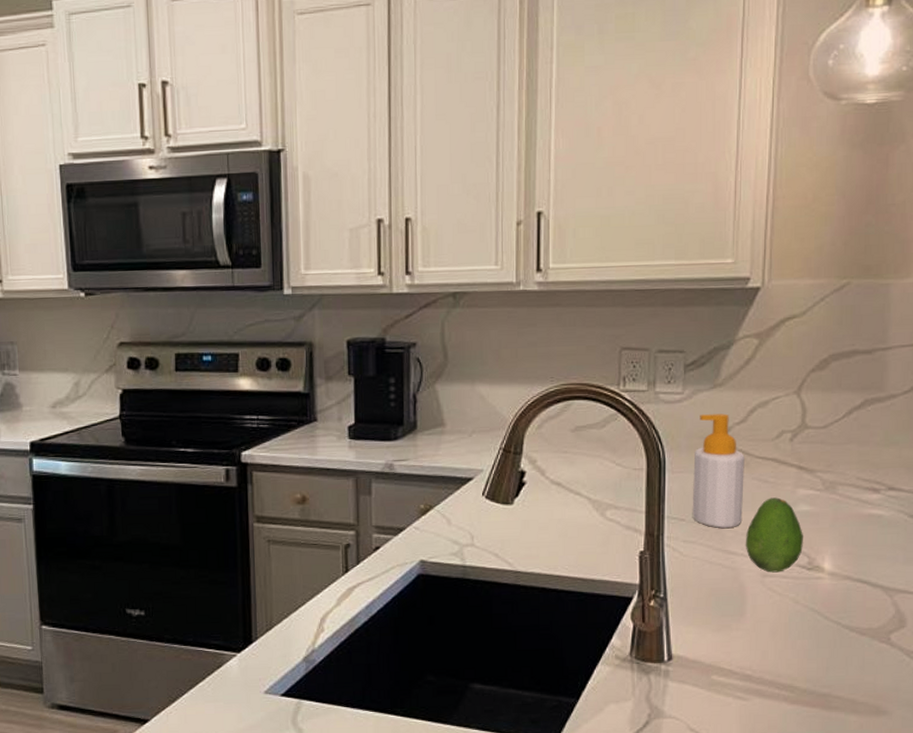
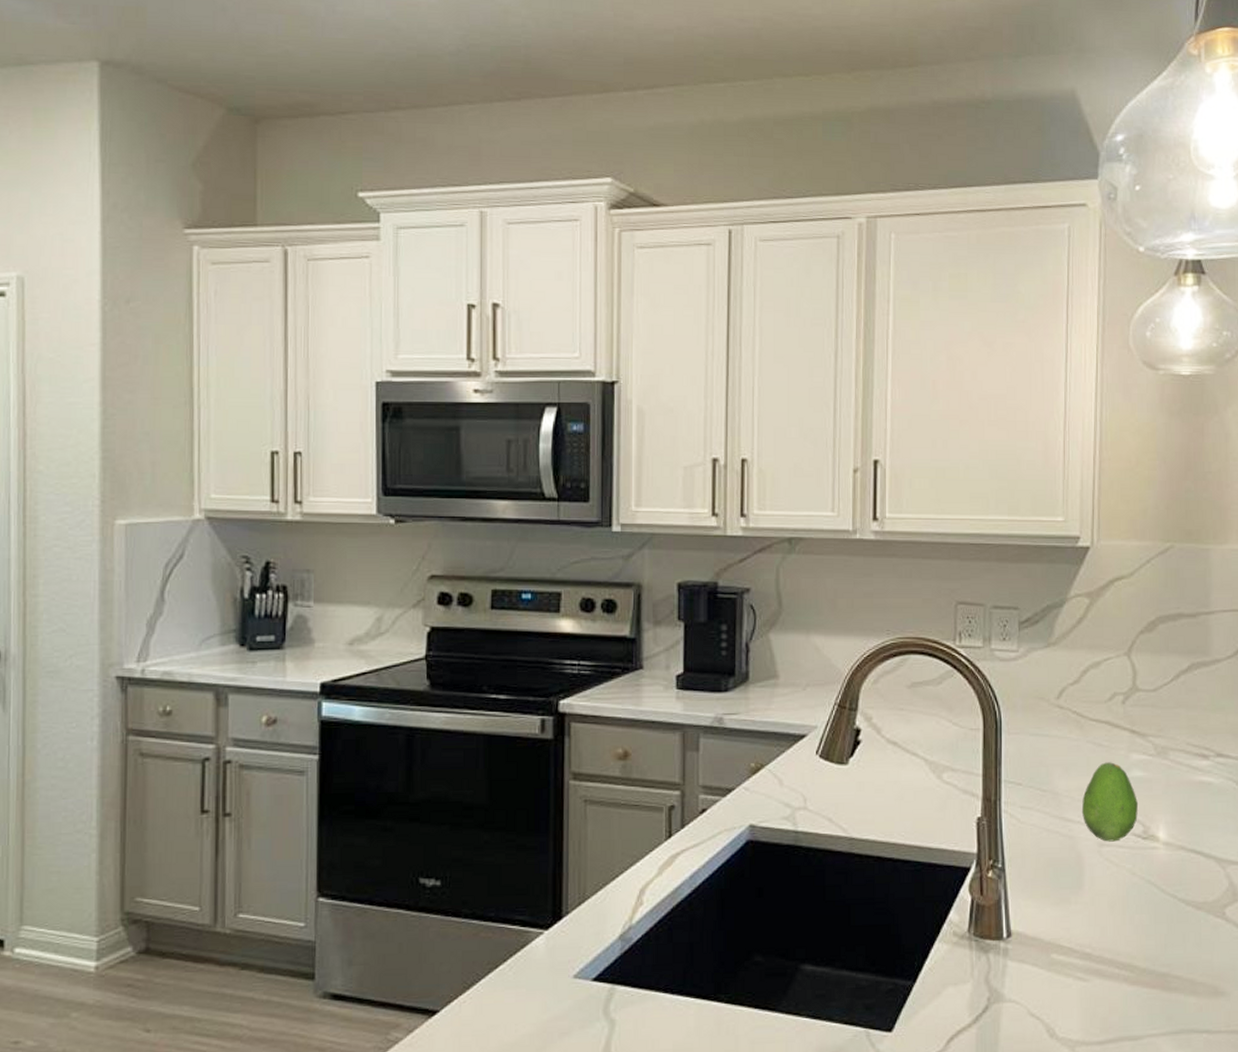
soap bottle: present [692,413,745,528] -> none [1028,673,1079,793]

